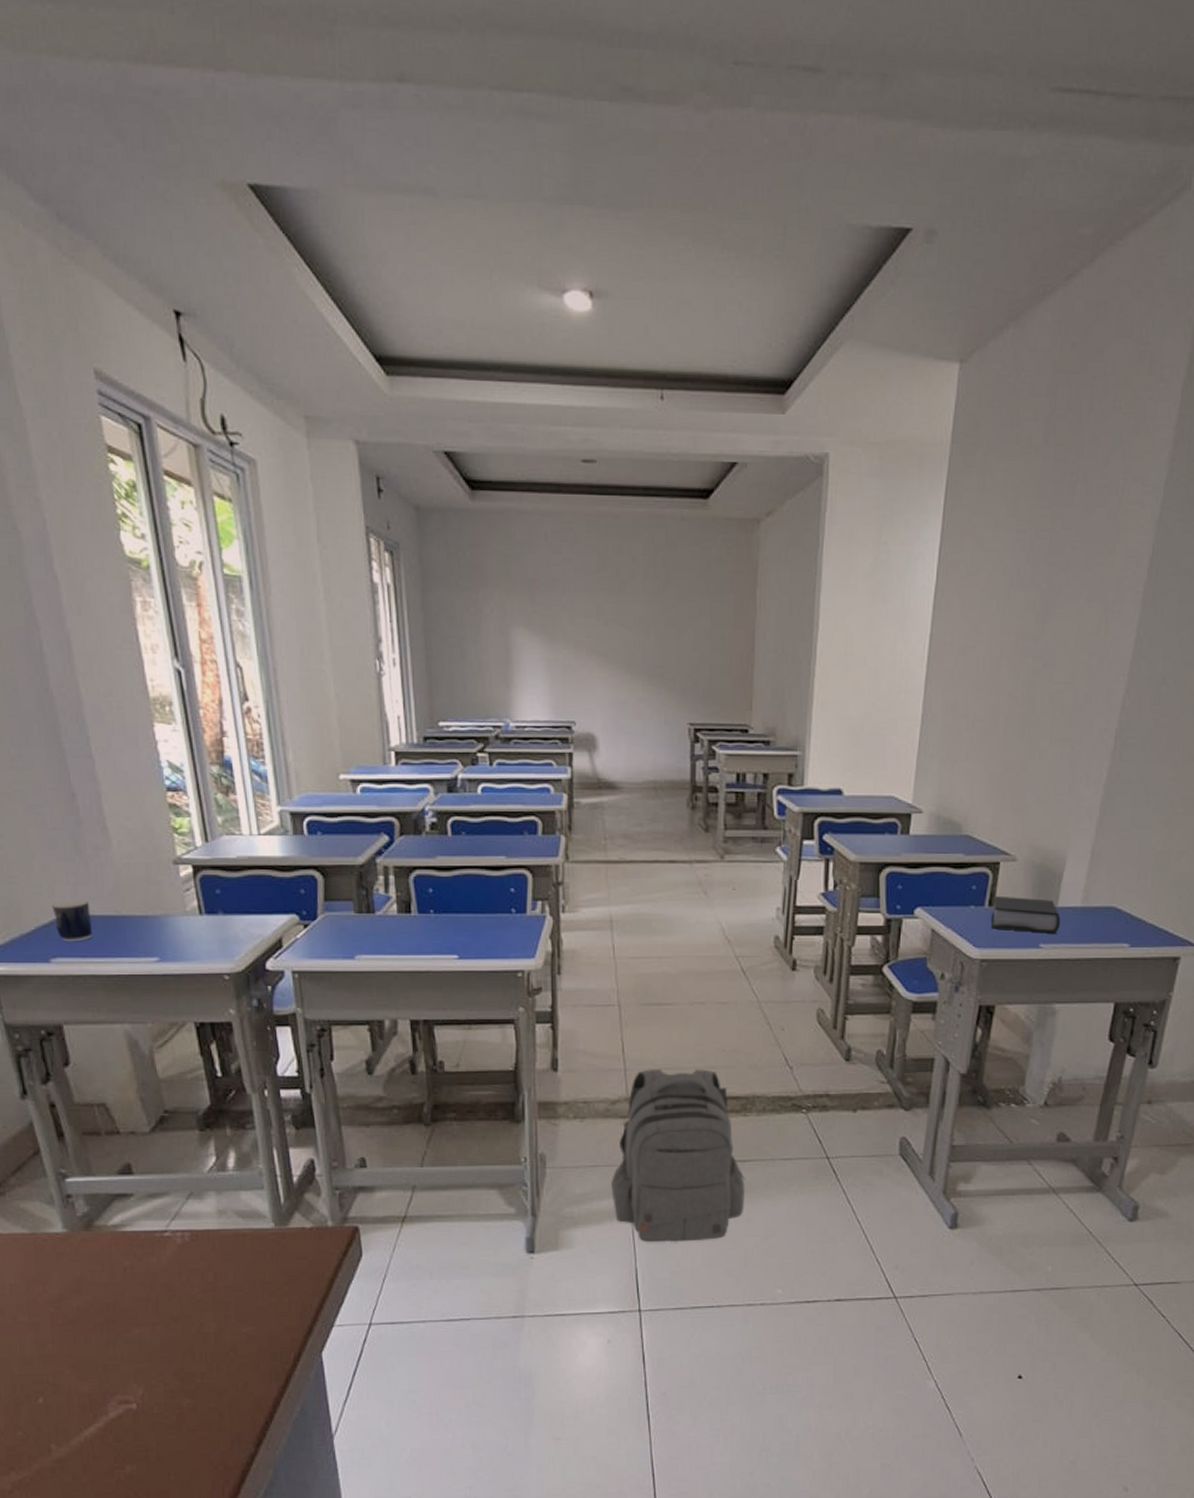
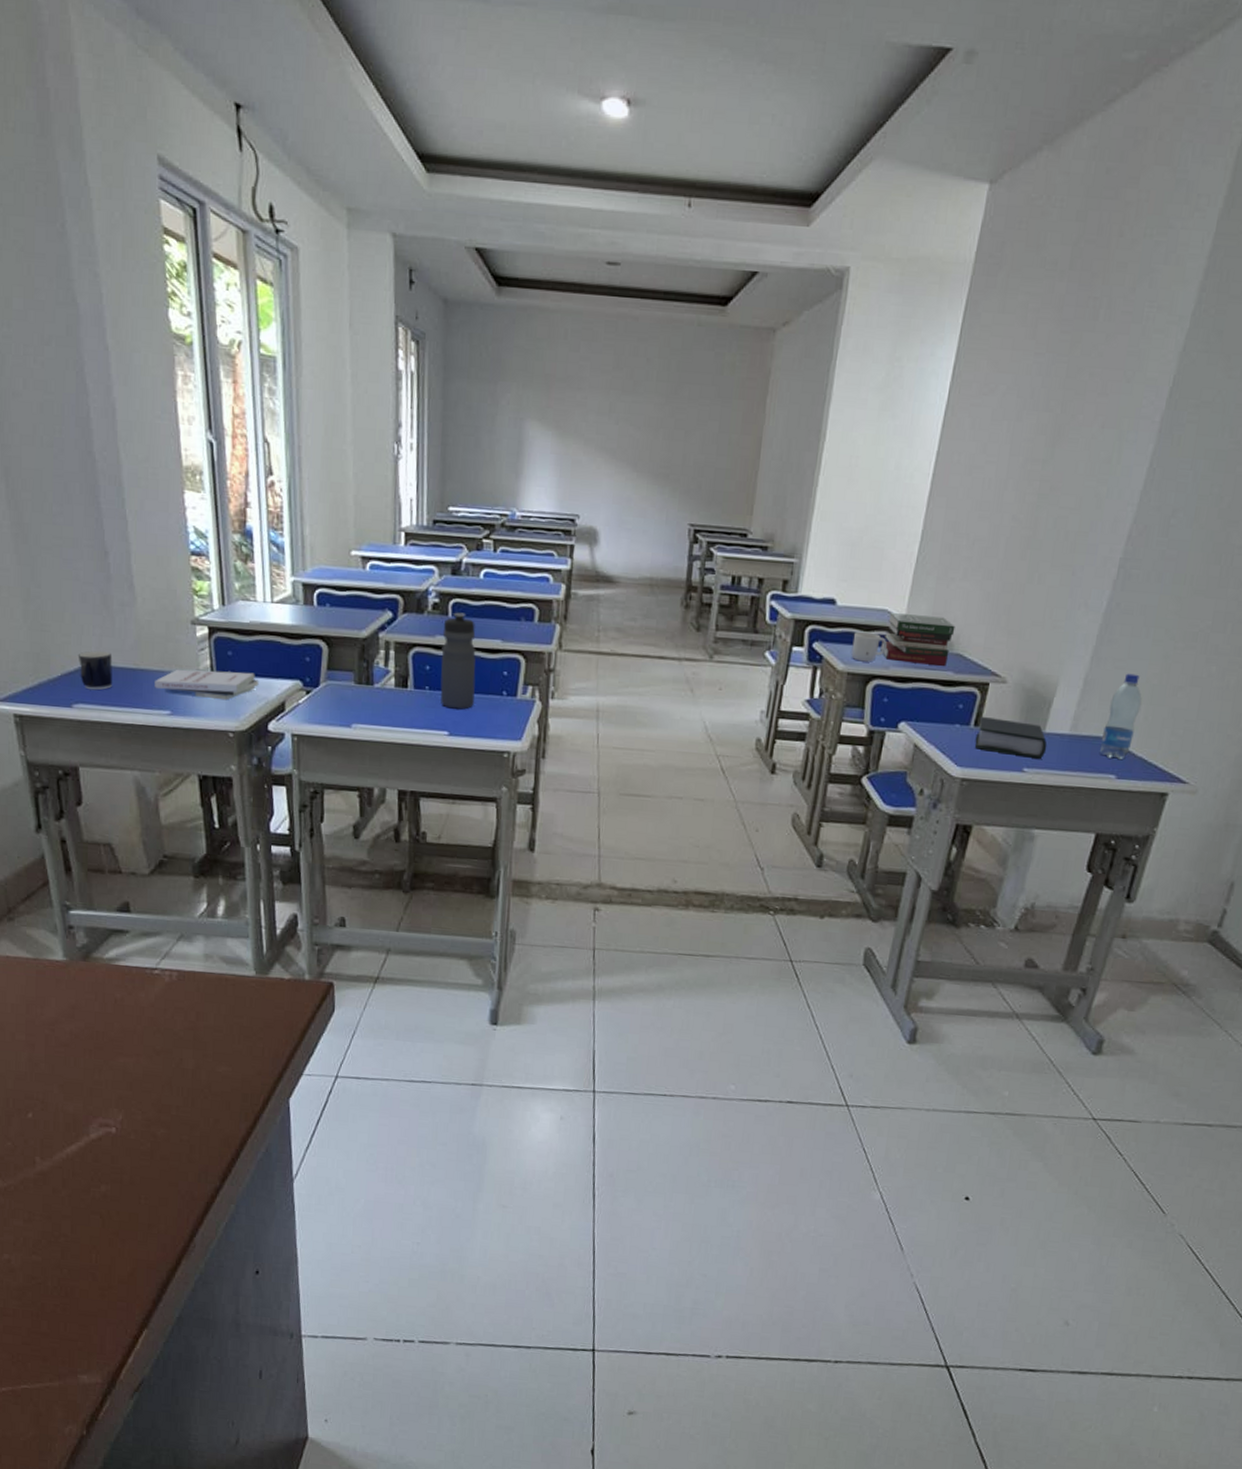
books: none [139,910,252,942] -> present [155,669,259,701]
water bottle: none [443,831,482,931] -> present [440,612,476,709]
backpack: present [611,1069,745,1242] -> none [576,857,708,1030]
mug: none [862,820,896,850] -> present [851,631,887,662]
books: none [891,799,962,848] -> present [880,613,956,666]
bottle: none [1111,842,1148,929] -> present [1099,673,1142,761]

